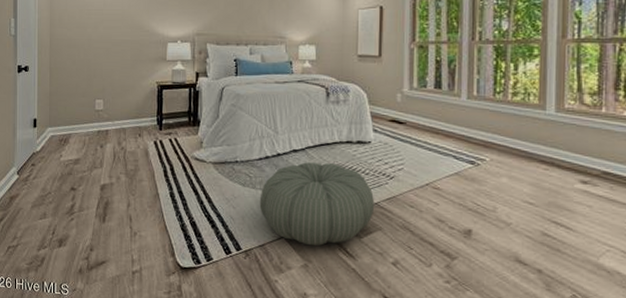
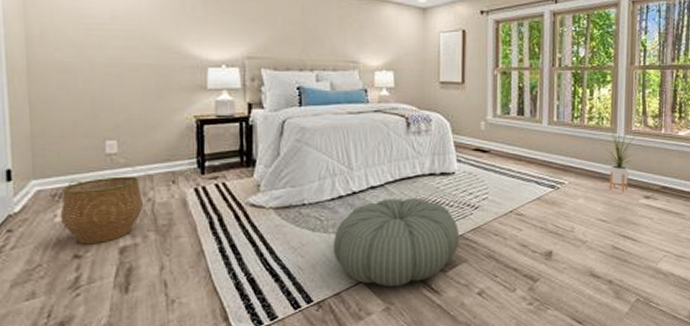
basket: none [64,128,119,181] -> present [60,176,144,245]
house plant: none [527,108,571,175] -> present [601,131,637,193]

